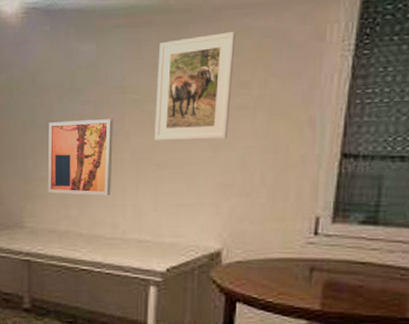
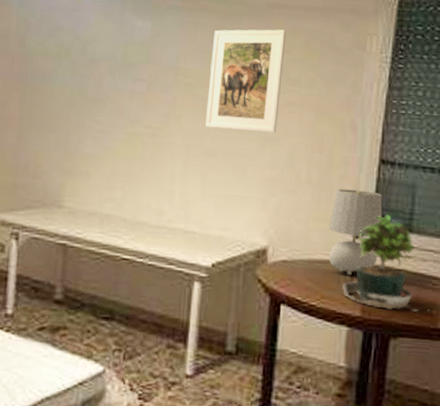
wall art: present [48,119,114,196] -> none [91,95,165,180]
table lamp: none [285,187,344,272] -> present [328,189,383,276]
potted plant: none [301,208,396,302] -> present [343,214,429,312]

